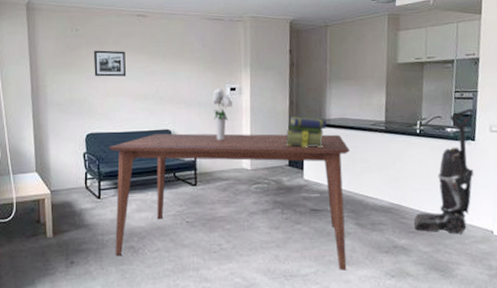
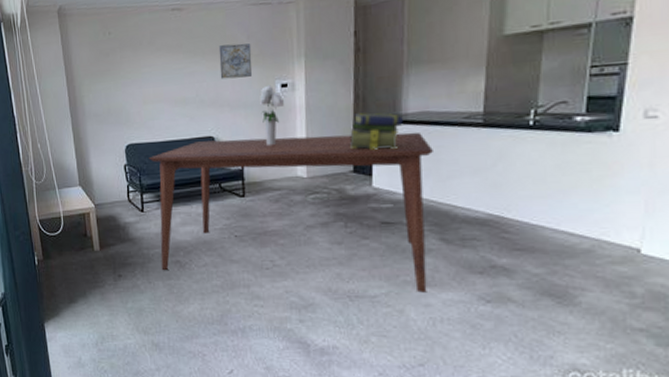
picture frame: present [93,50,127,77] -> none [127,51,164,83]
wall art: none [177,50,207,80] -> present [218,43,253,79]
vacuum cleaner: present [414,108,474,234] -> none [521,87,620,253]

